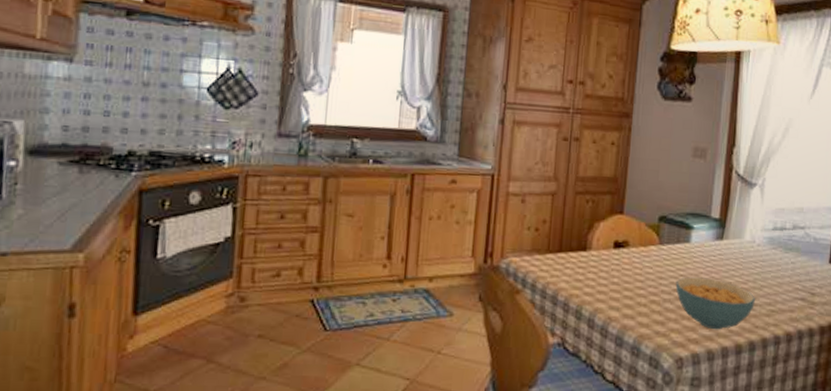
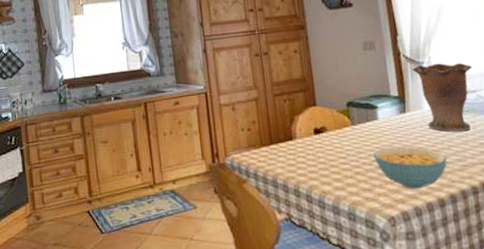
vase: none [741,186,808,272] -> present [412,62,473,132]

